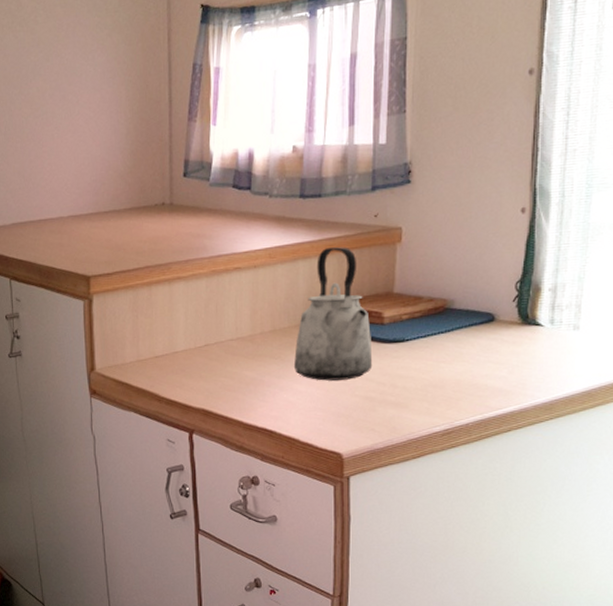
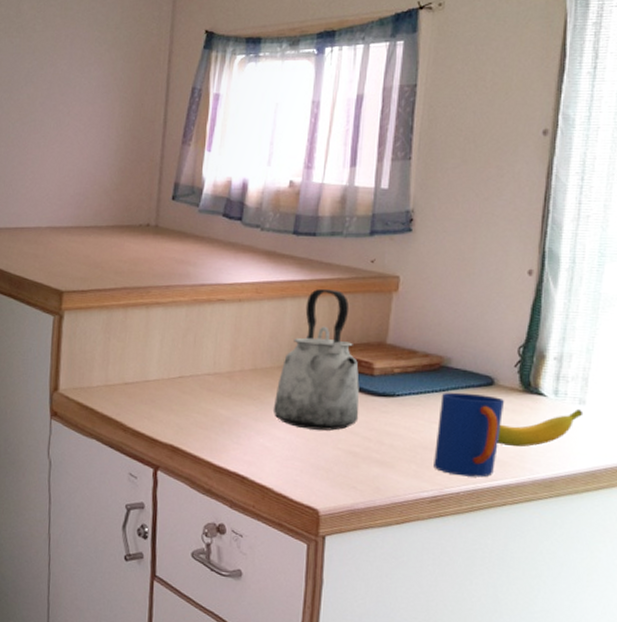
mug: none [444,330,504,409] -> present [434,392,504,477]
banana: none [500,334,578,377] -> present [497,408,584,448]

